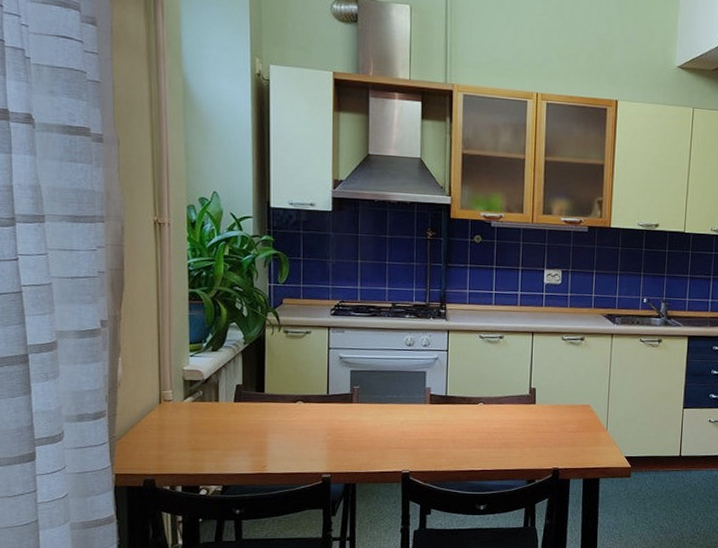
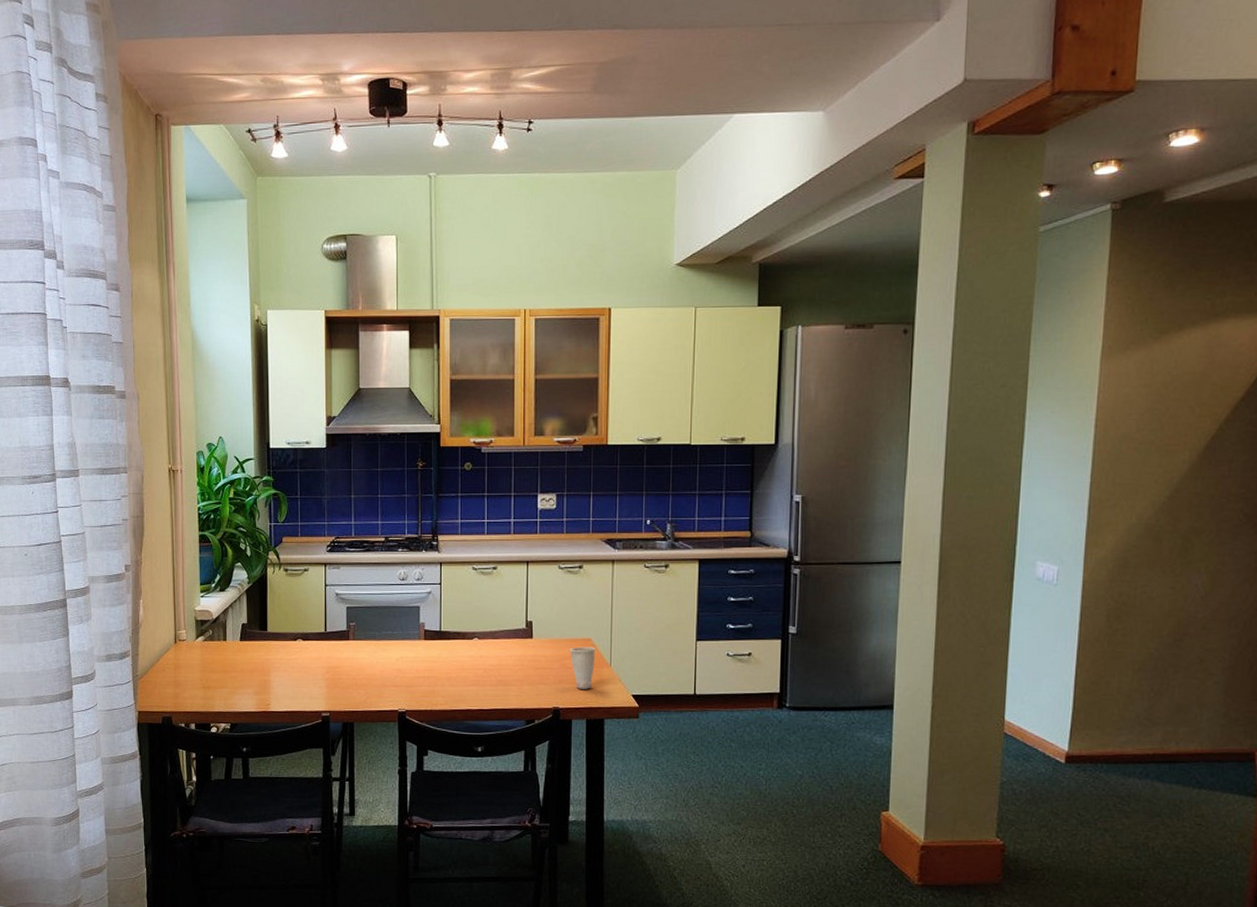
cup: none [569,412,594,451] -> present [569,647,596,689]

